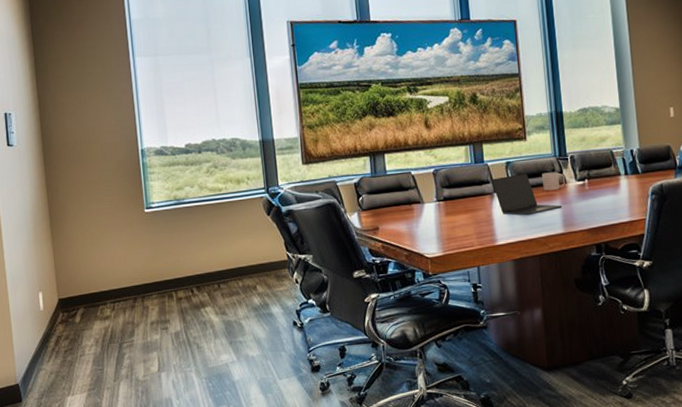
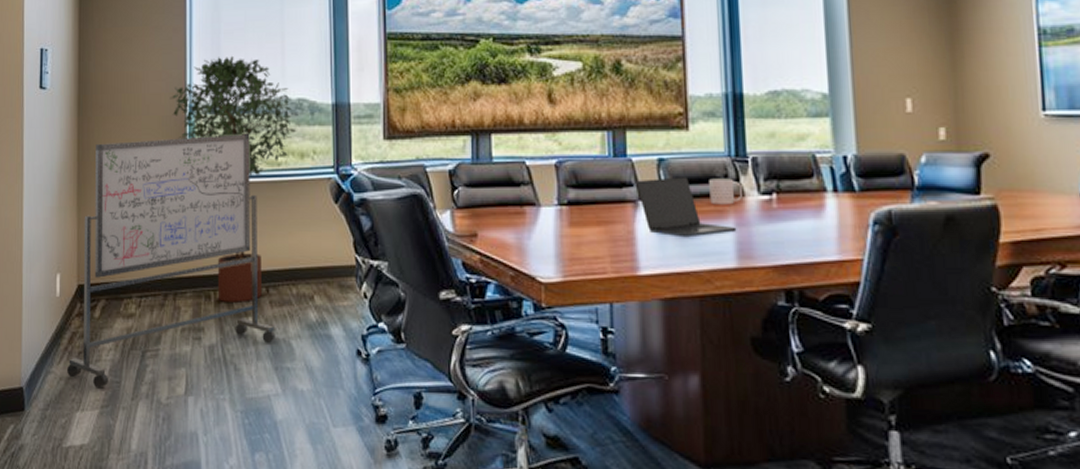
whiteboard: none [56,169,228,376] -> present [67,134,276,389]
potted tree: none [123,108,233,299] -> present [169,55,297,302]

